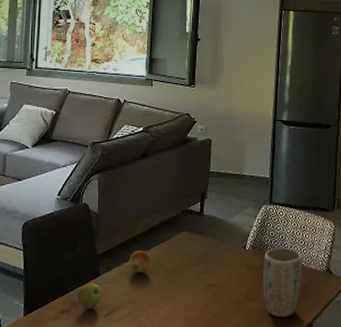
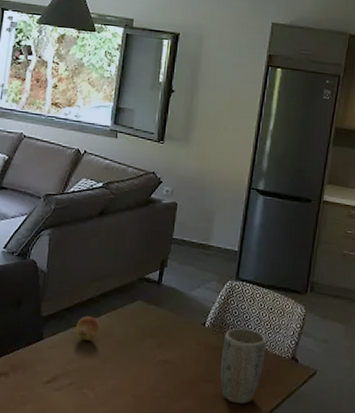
apple: present [77,282,102,310] -> none [17,345,44,374]

